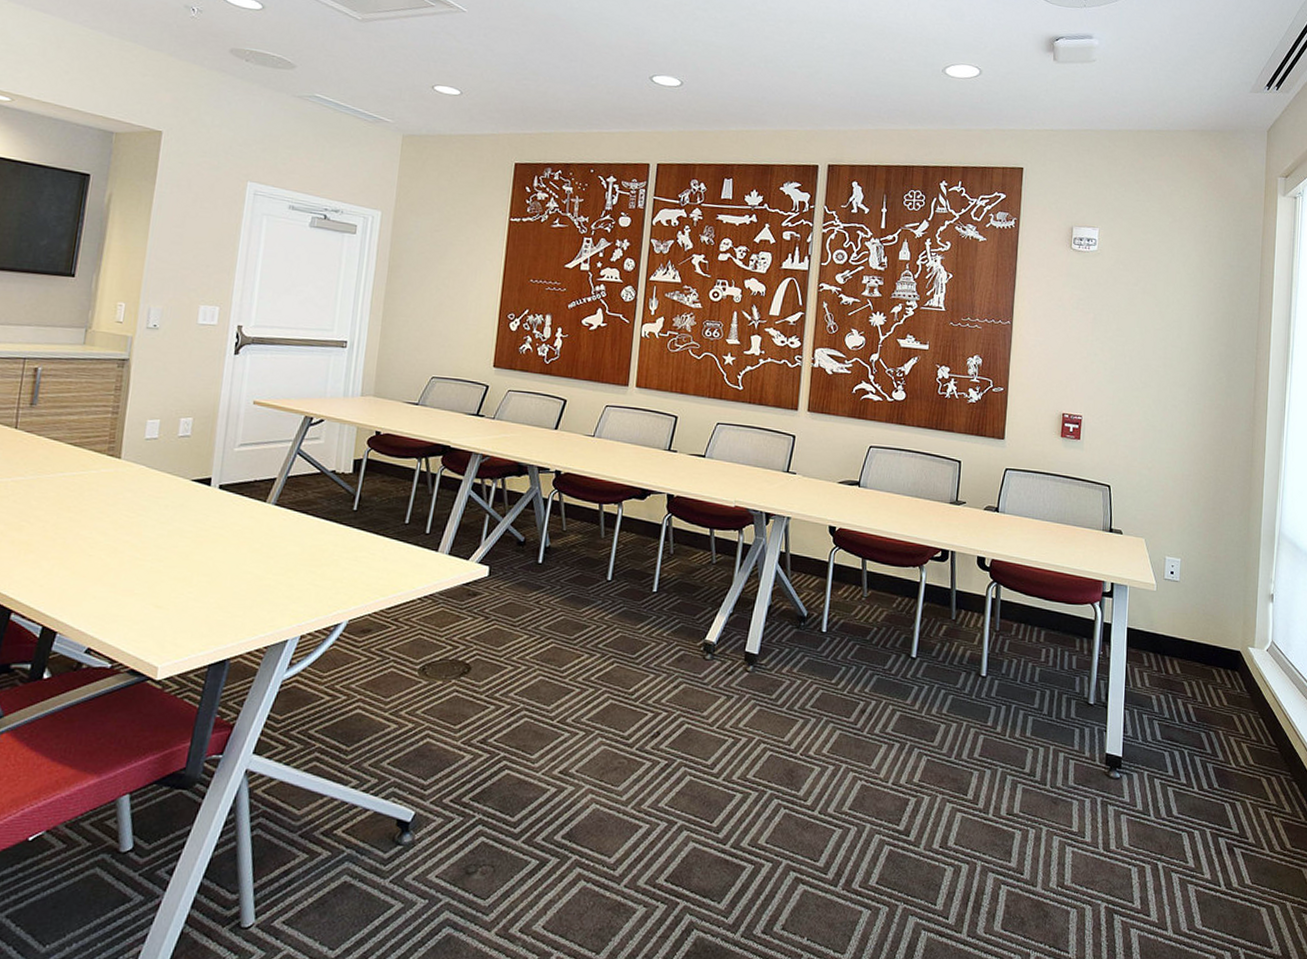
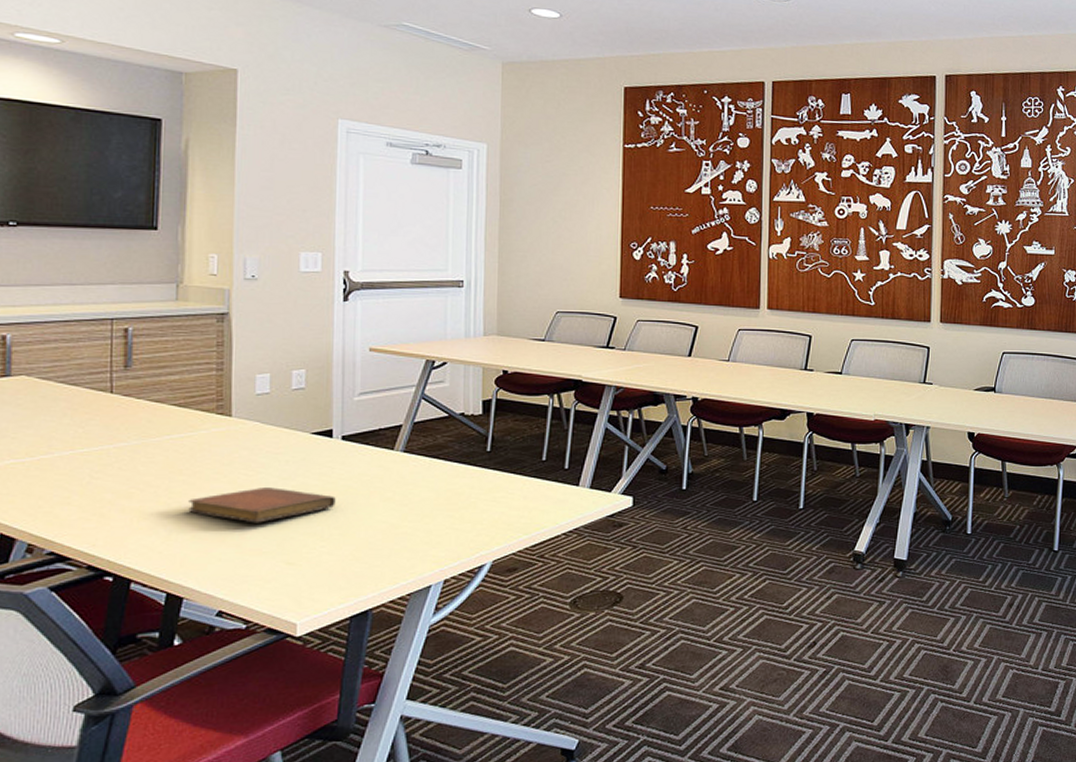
notebook: none [71,529,207,565] -> present [188,487,336,523]

